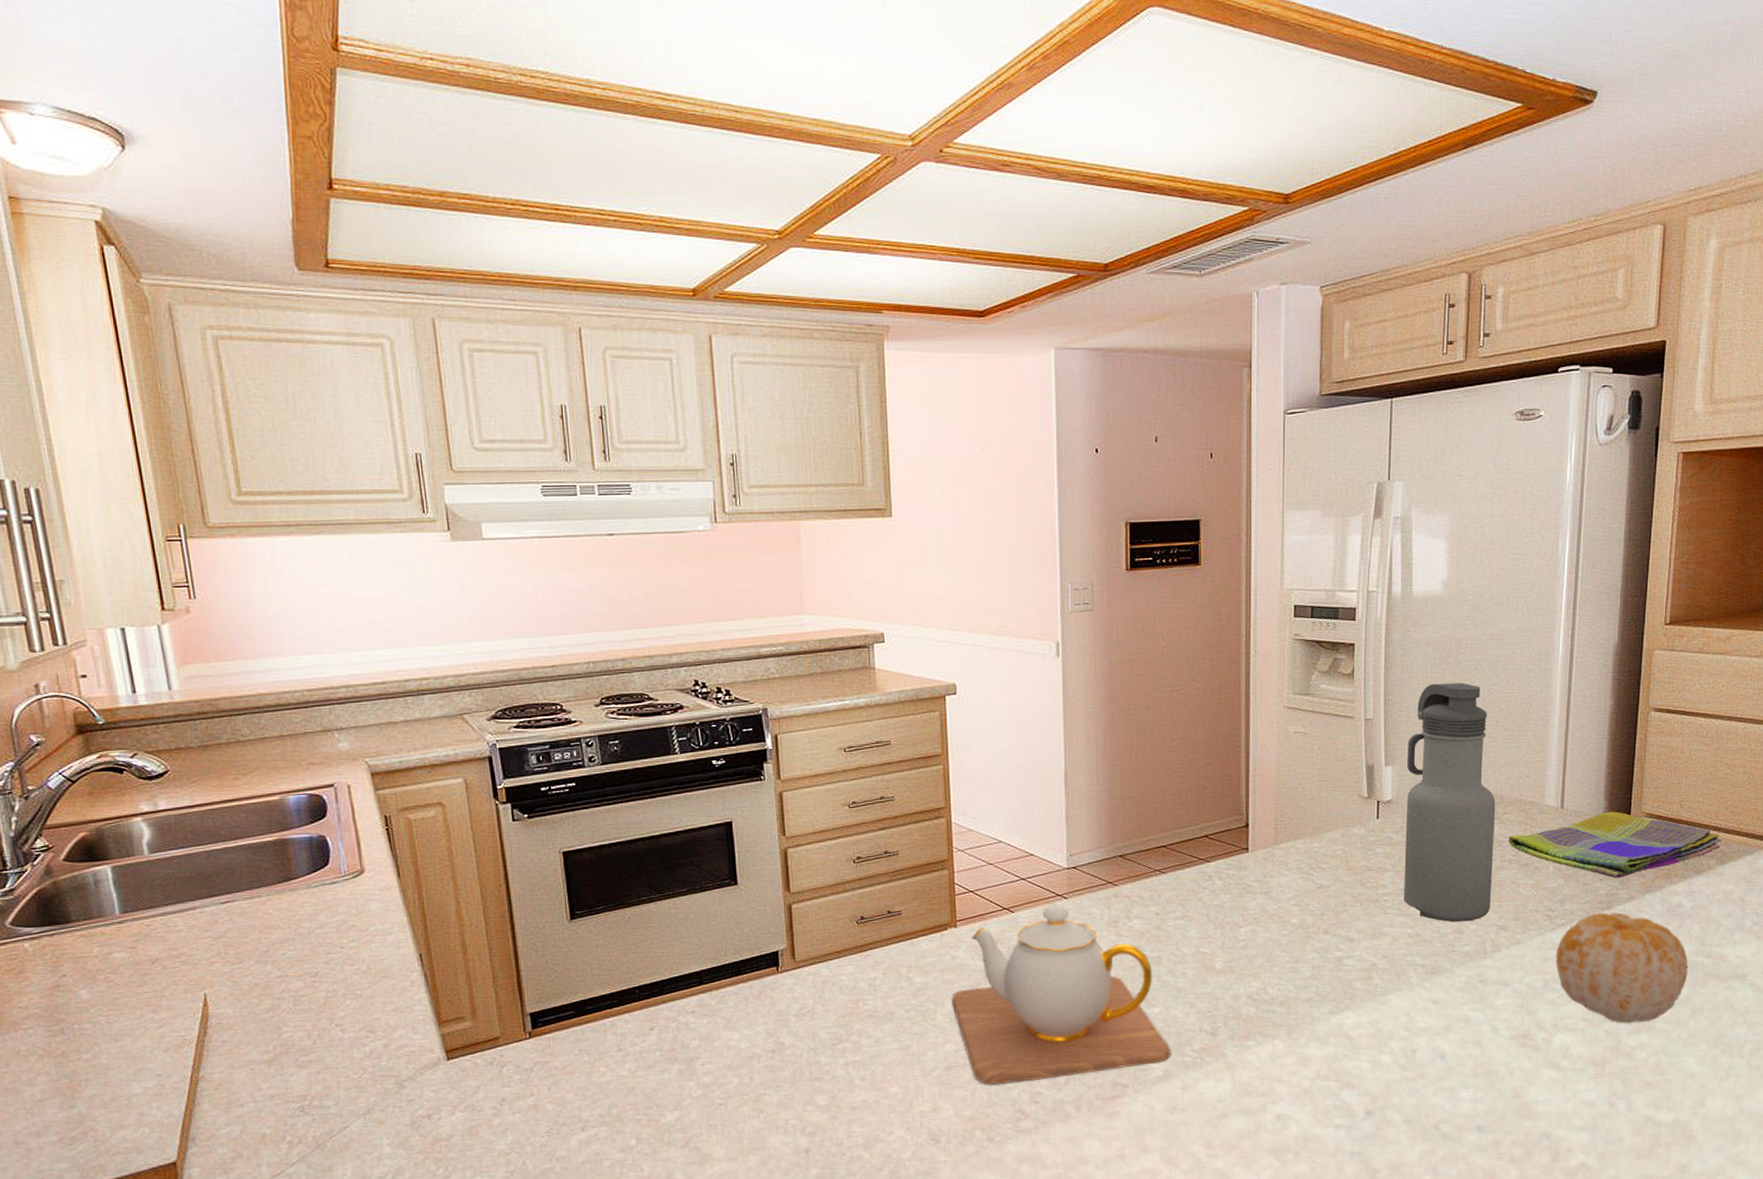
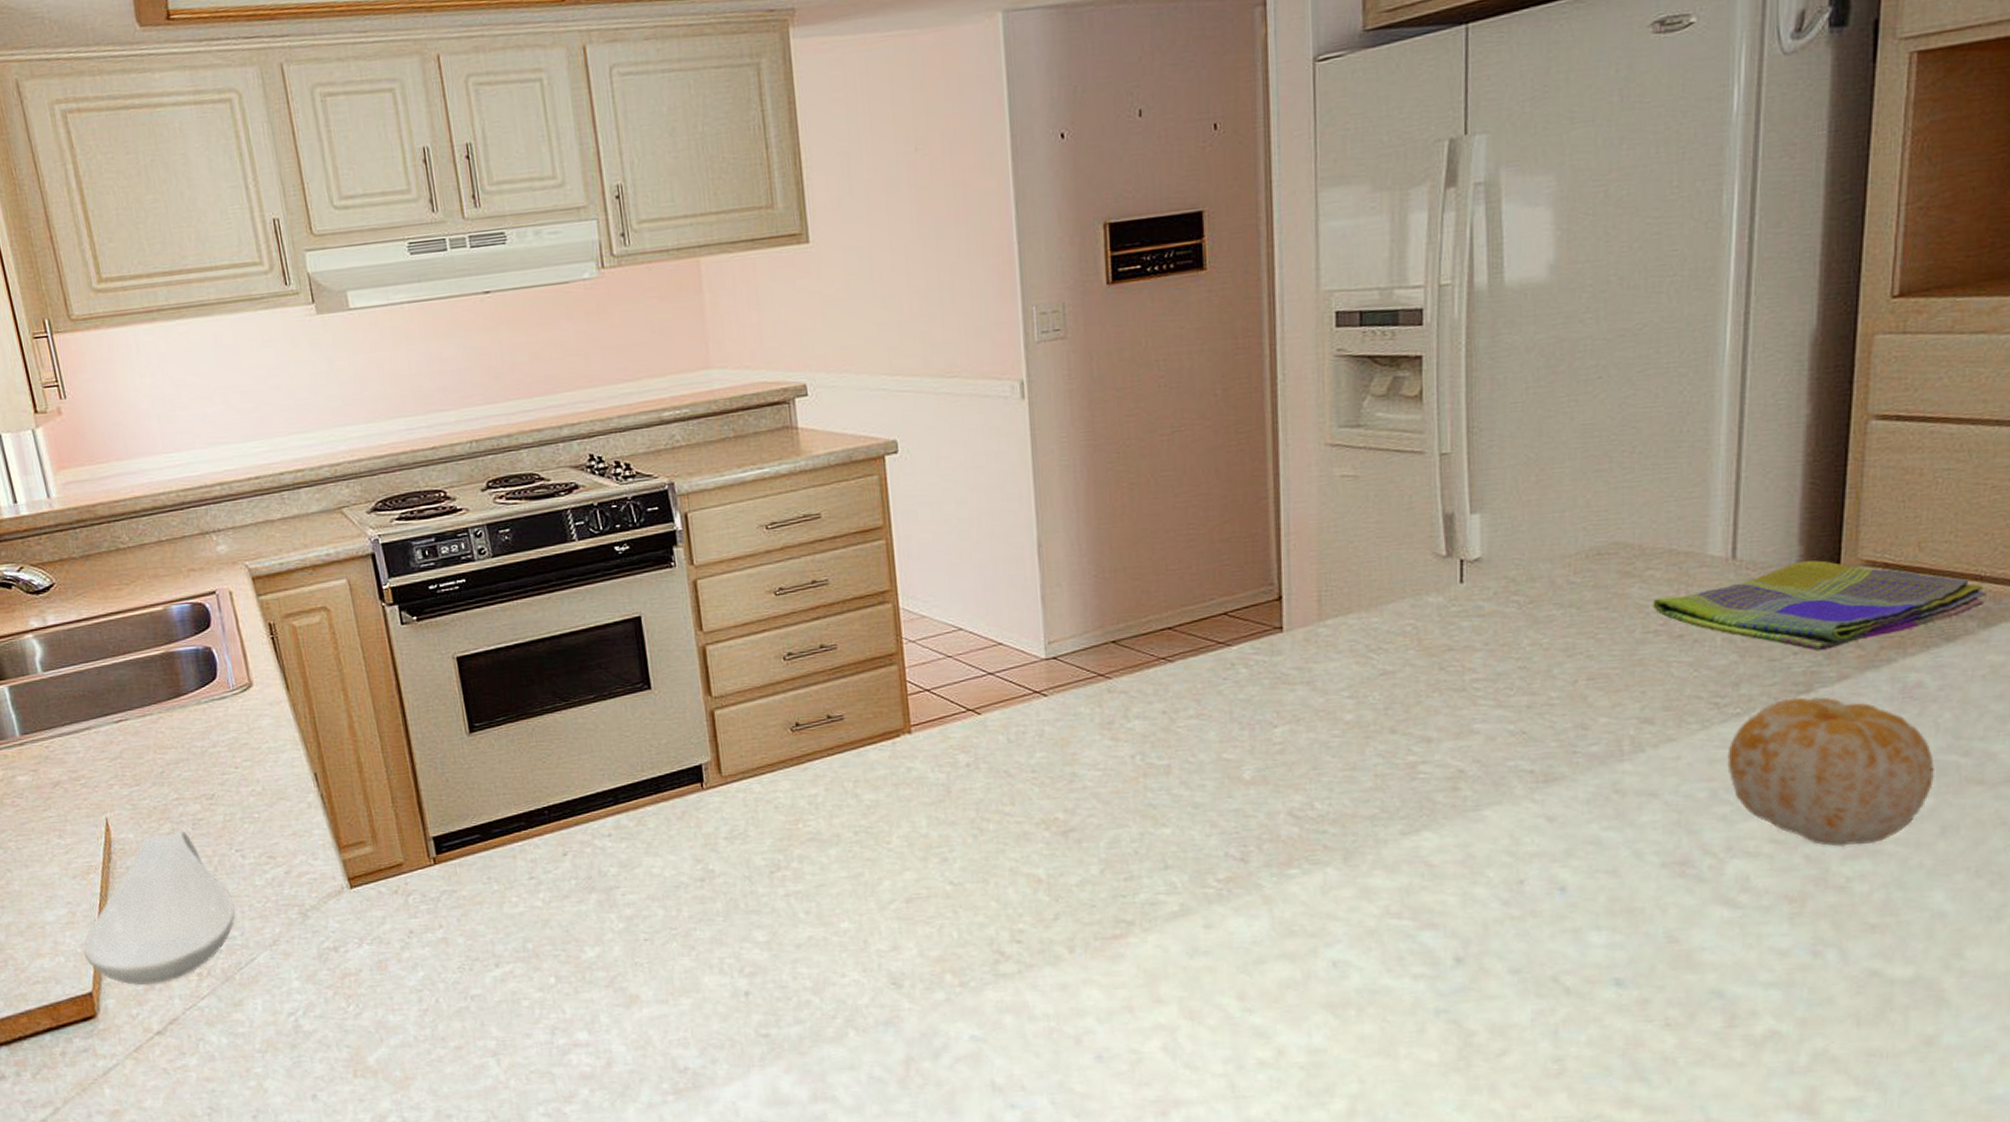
spoon rest: none [170,1005,332,1154] -> present [83,829,236,985]
teapot: present [951,904,1171,1085] -> none [909,703,1189,920]
water bottle: present [1404,682,1496,922] -> none [1501,397,1634,715]

